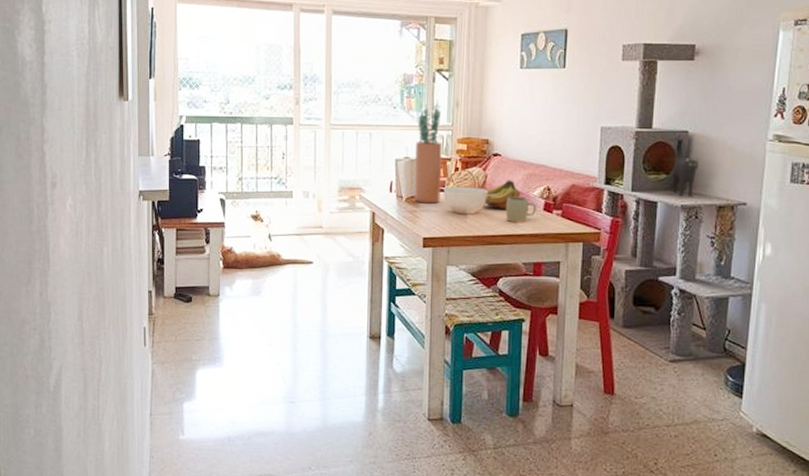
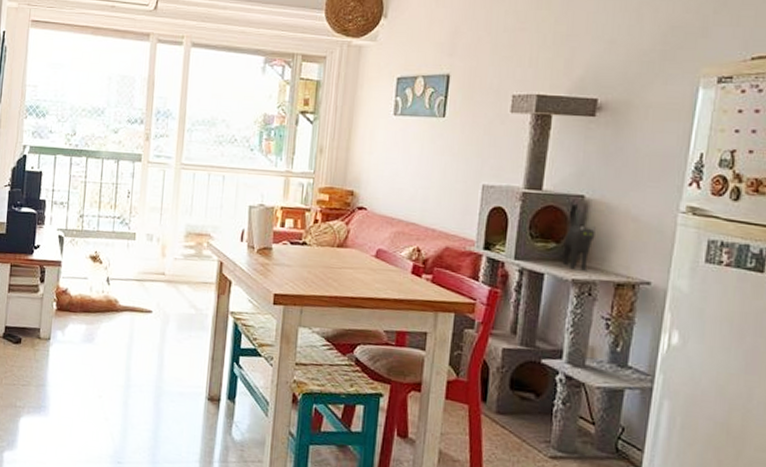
vase: present [414,99,442,204] -> none [266,143,303,258]
bowl: present [444,186,489,215] -> none [300,240,350,273]
fruit: present [485,180,521,210] -> none [345,237,387,270]
mug: present [505,196,536,222] -> none [367,255,403,285]

